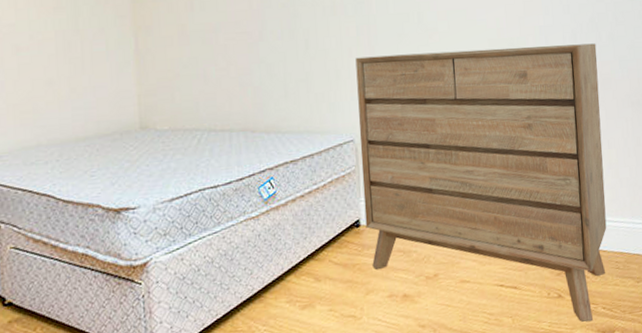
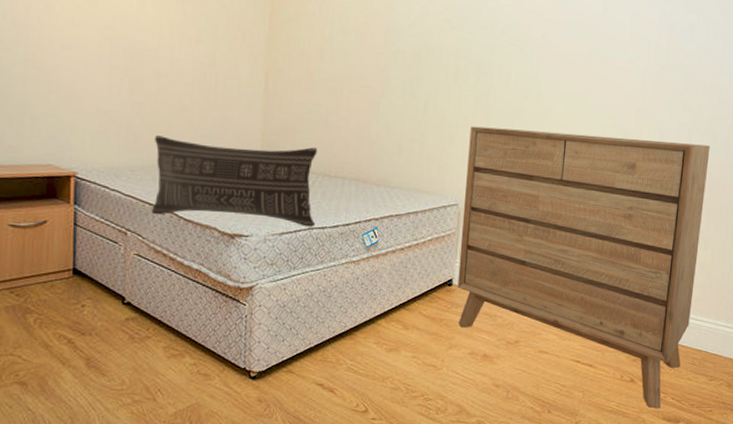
pillow: none [21,103,207,202] -> present [151,135,318,227]

